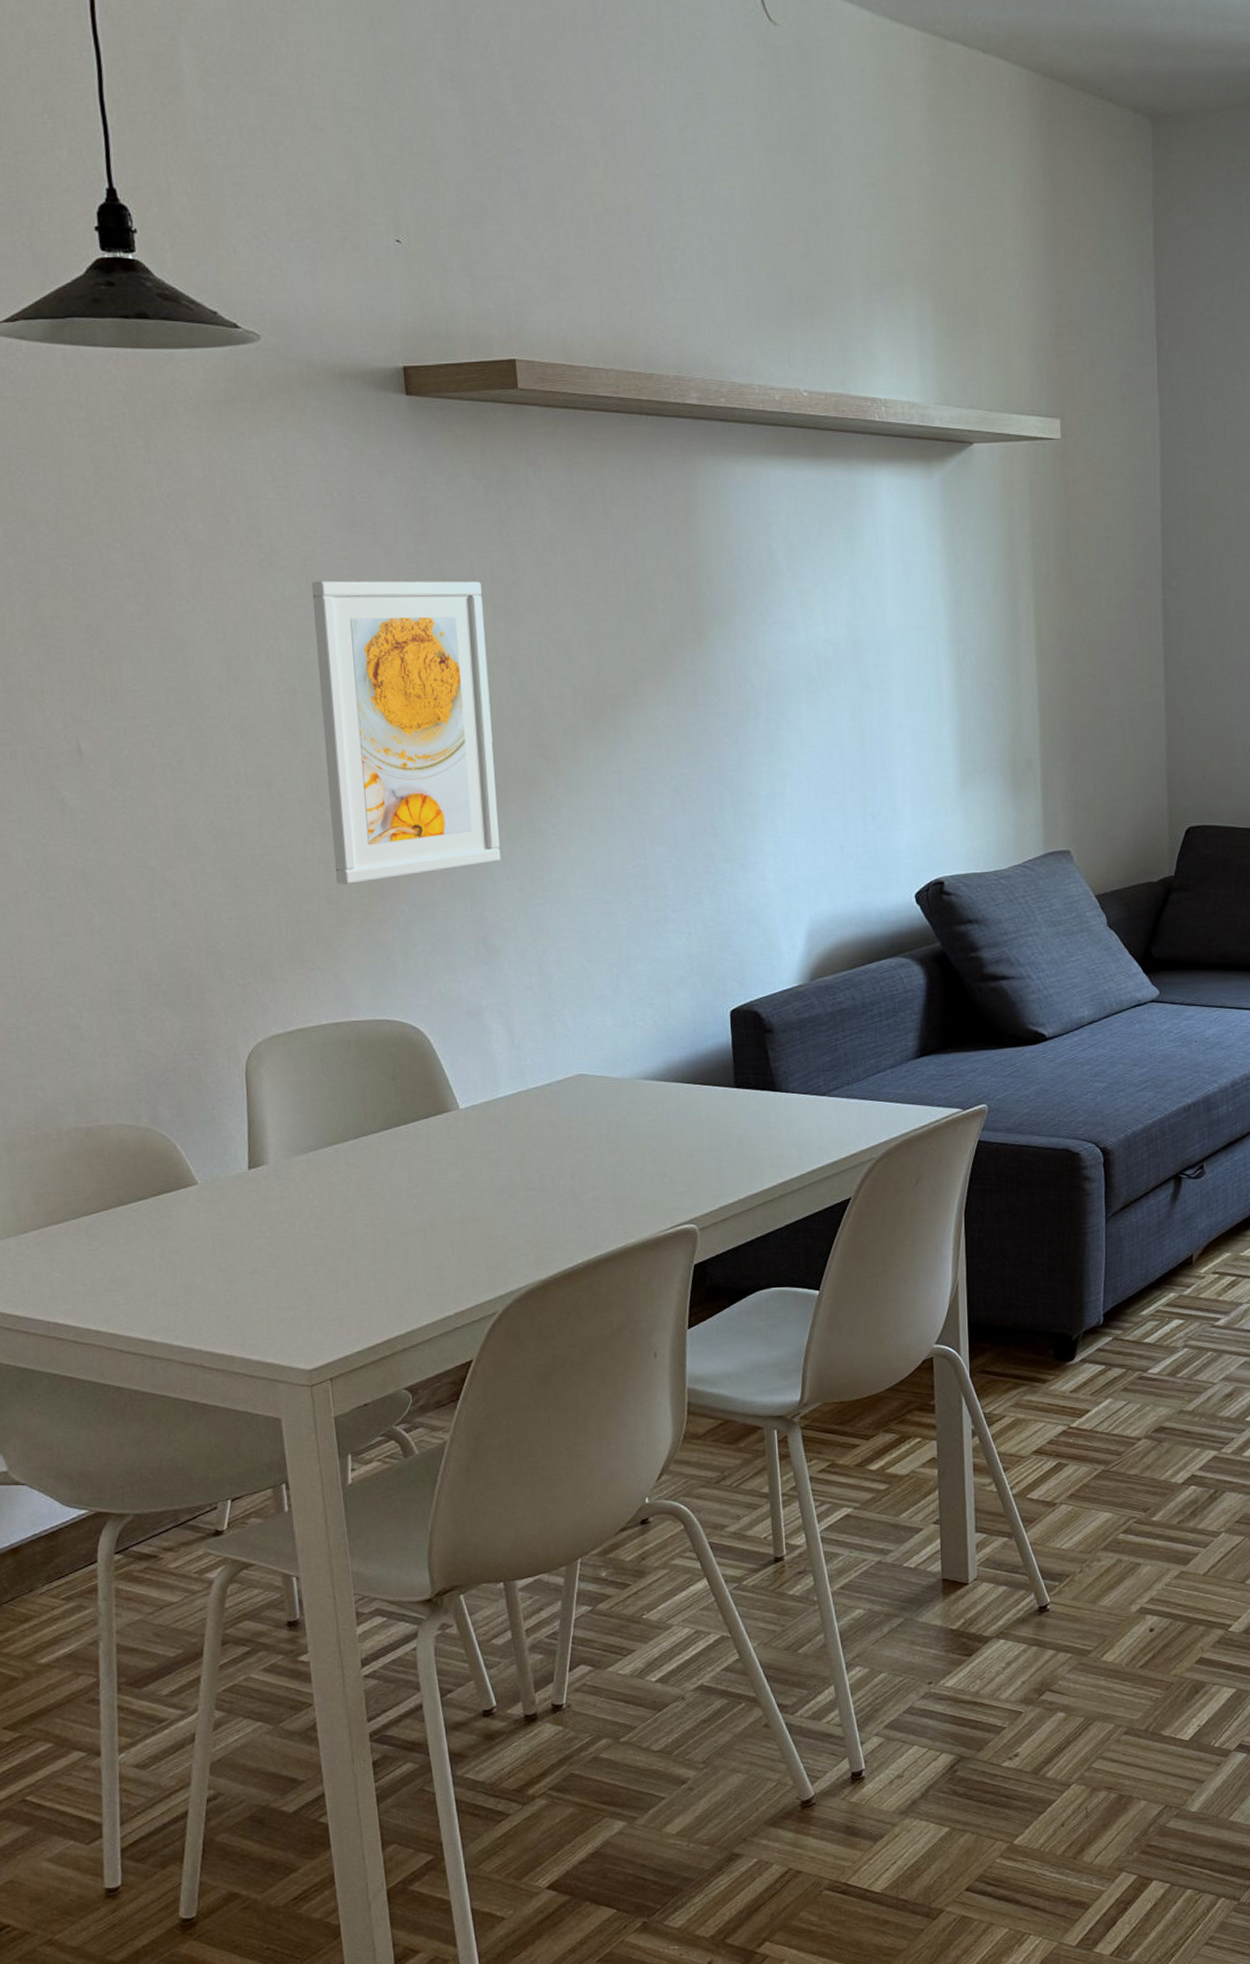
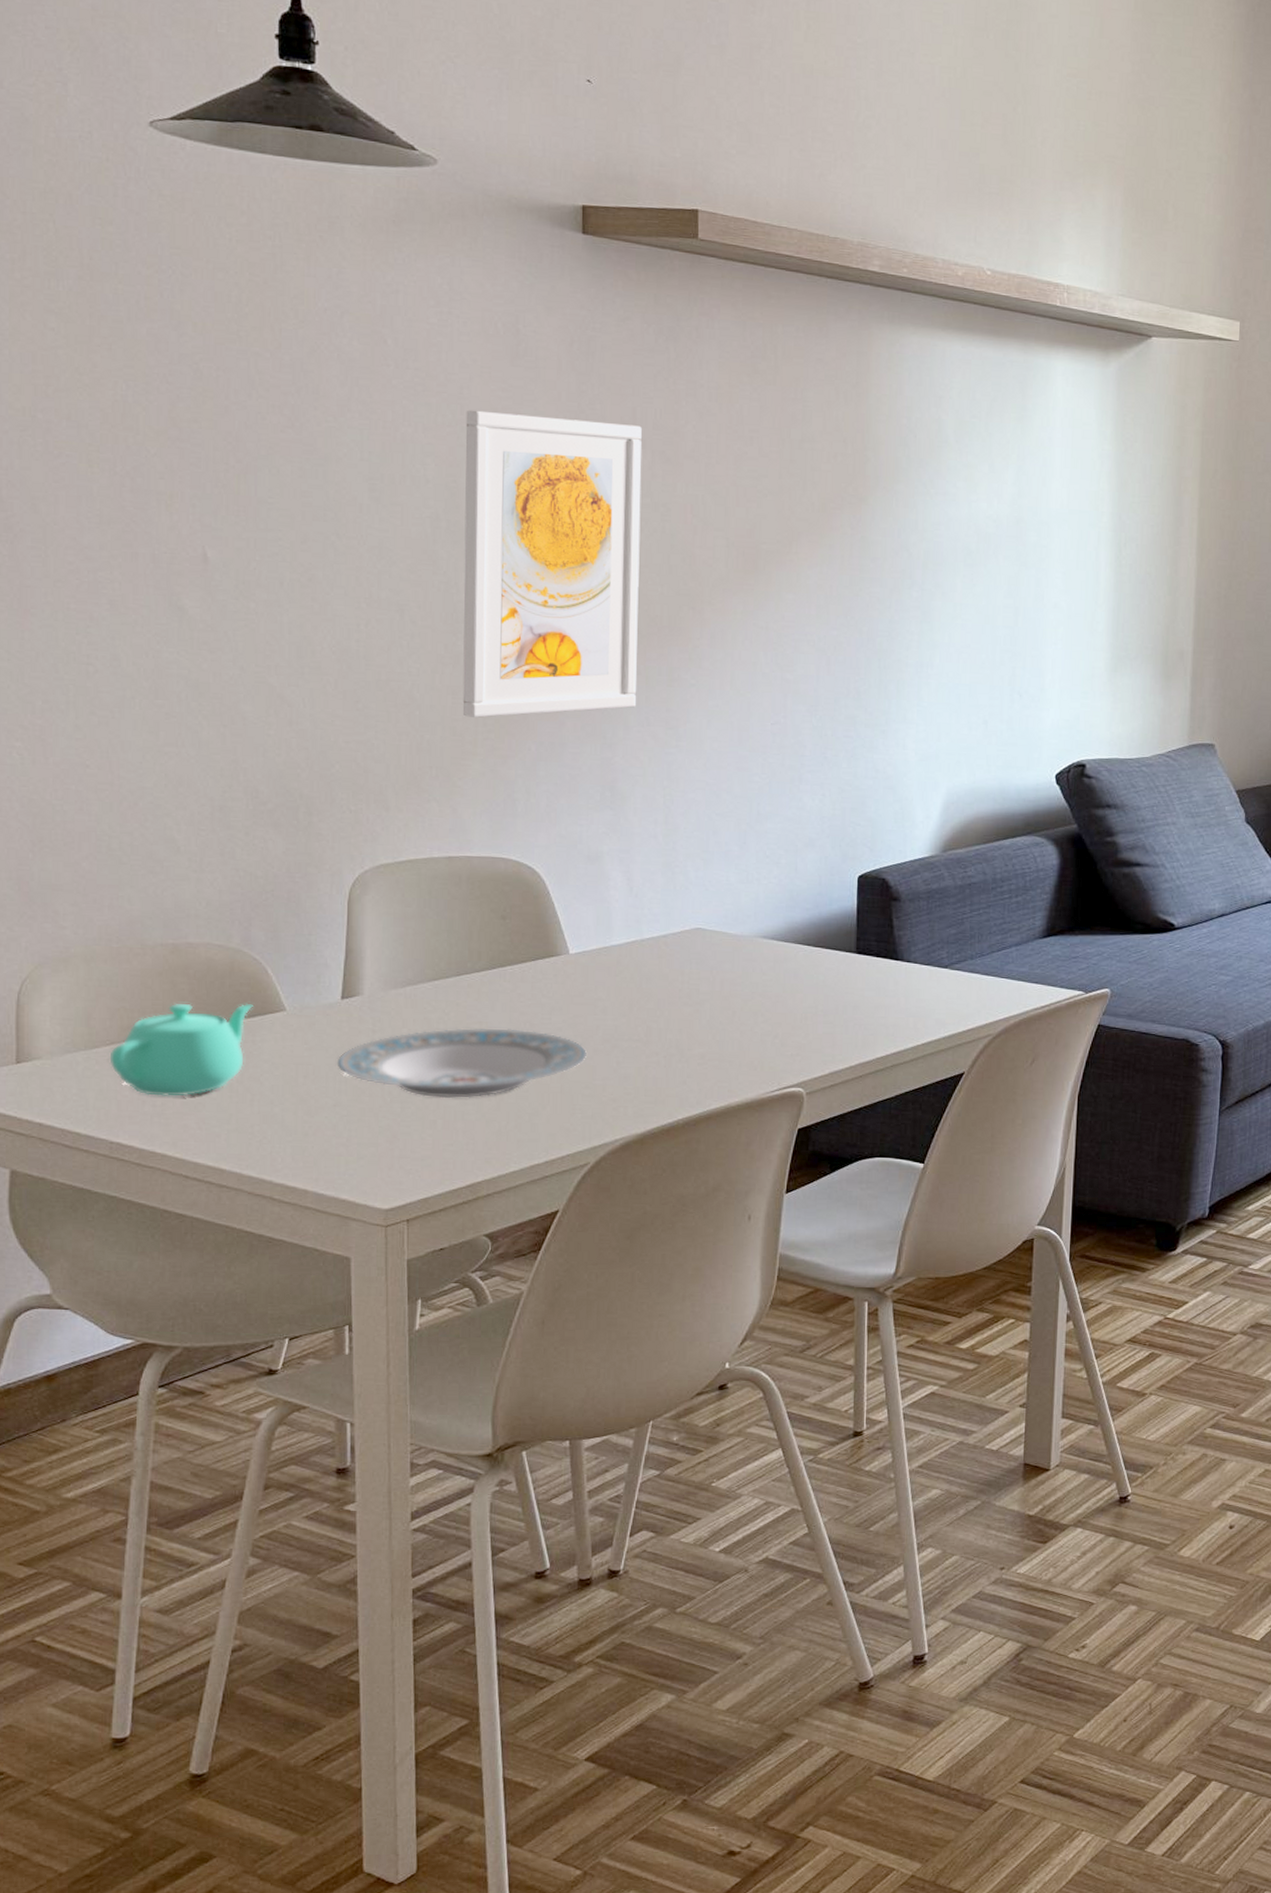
teapot: none [38,1179,167,1275] -> present [109,1003,253,1096]
plate: none [250,1186,485,1258] -> present [337,1028,586,1098]

